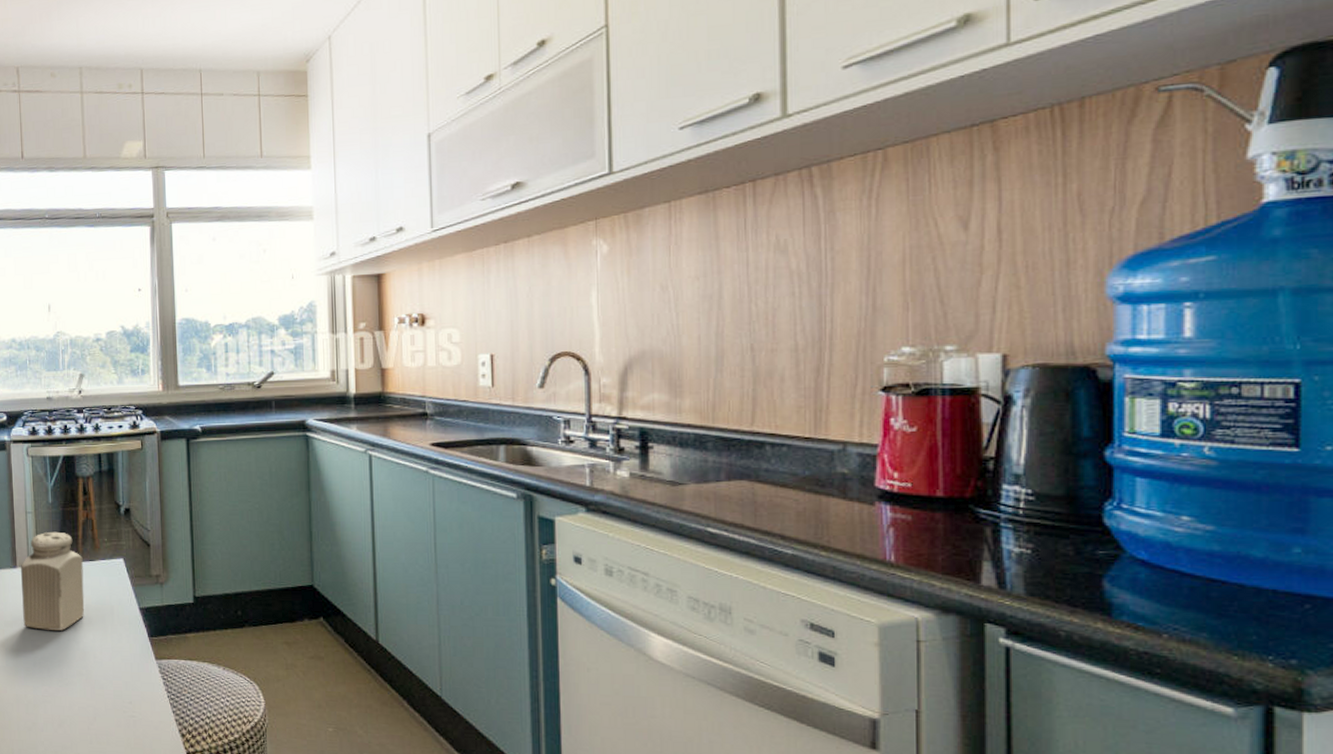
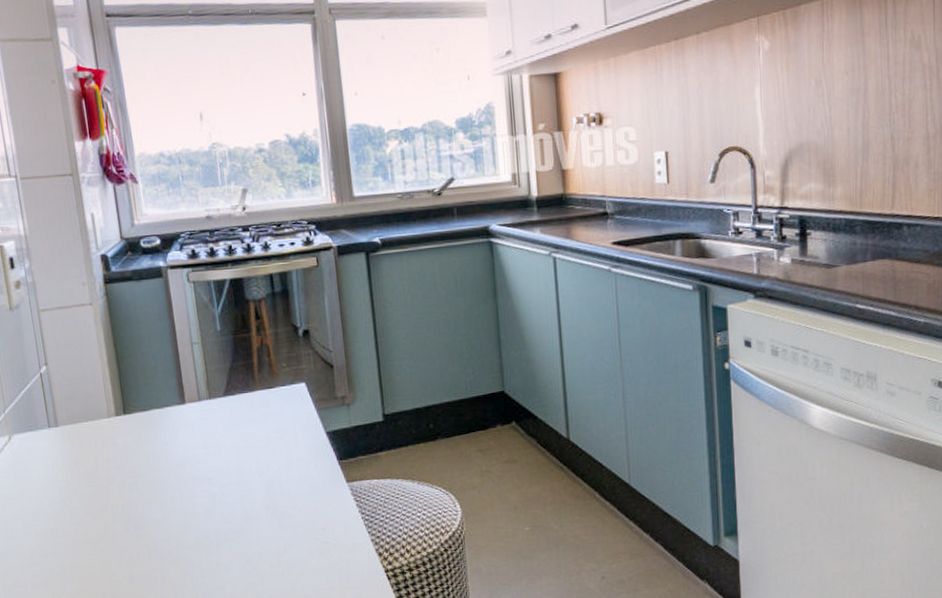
salt shaker: present [20,531,85,631] -> none [189,361,266,466]

